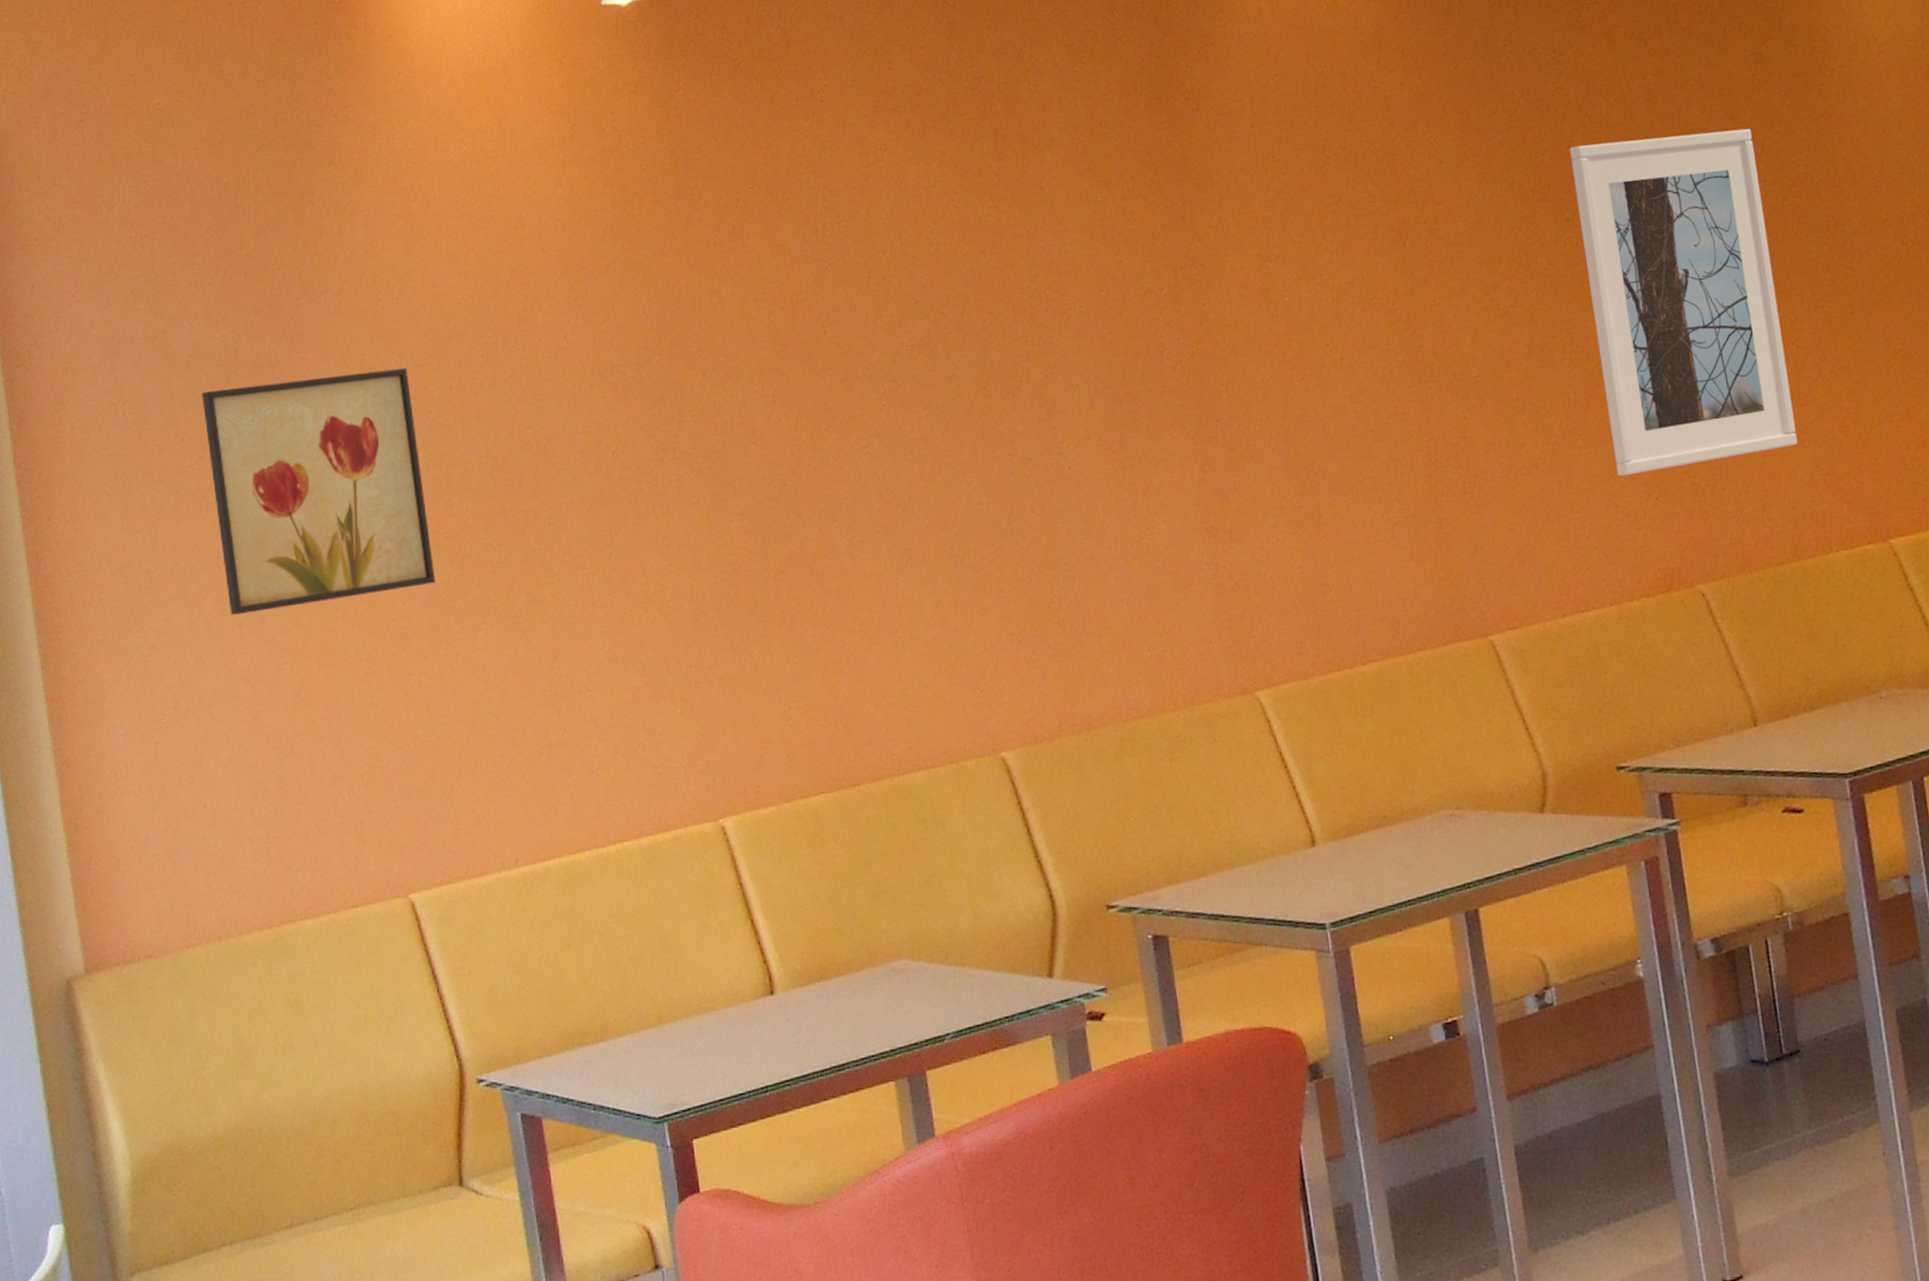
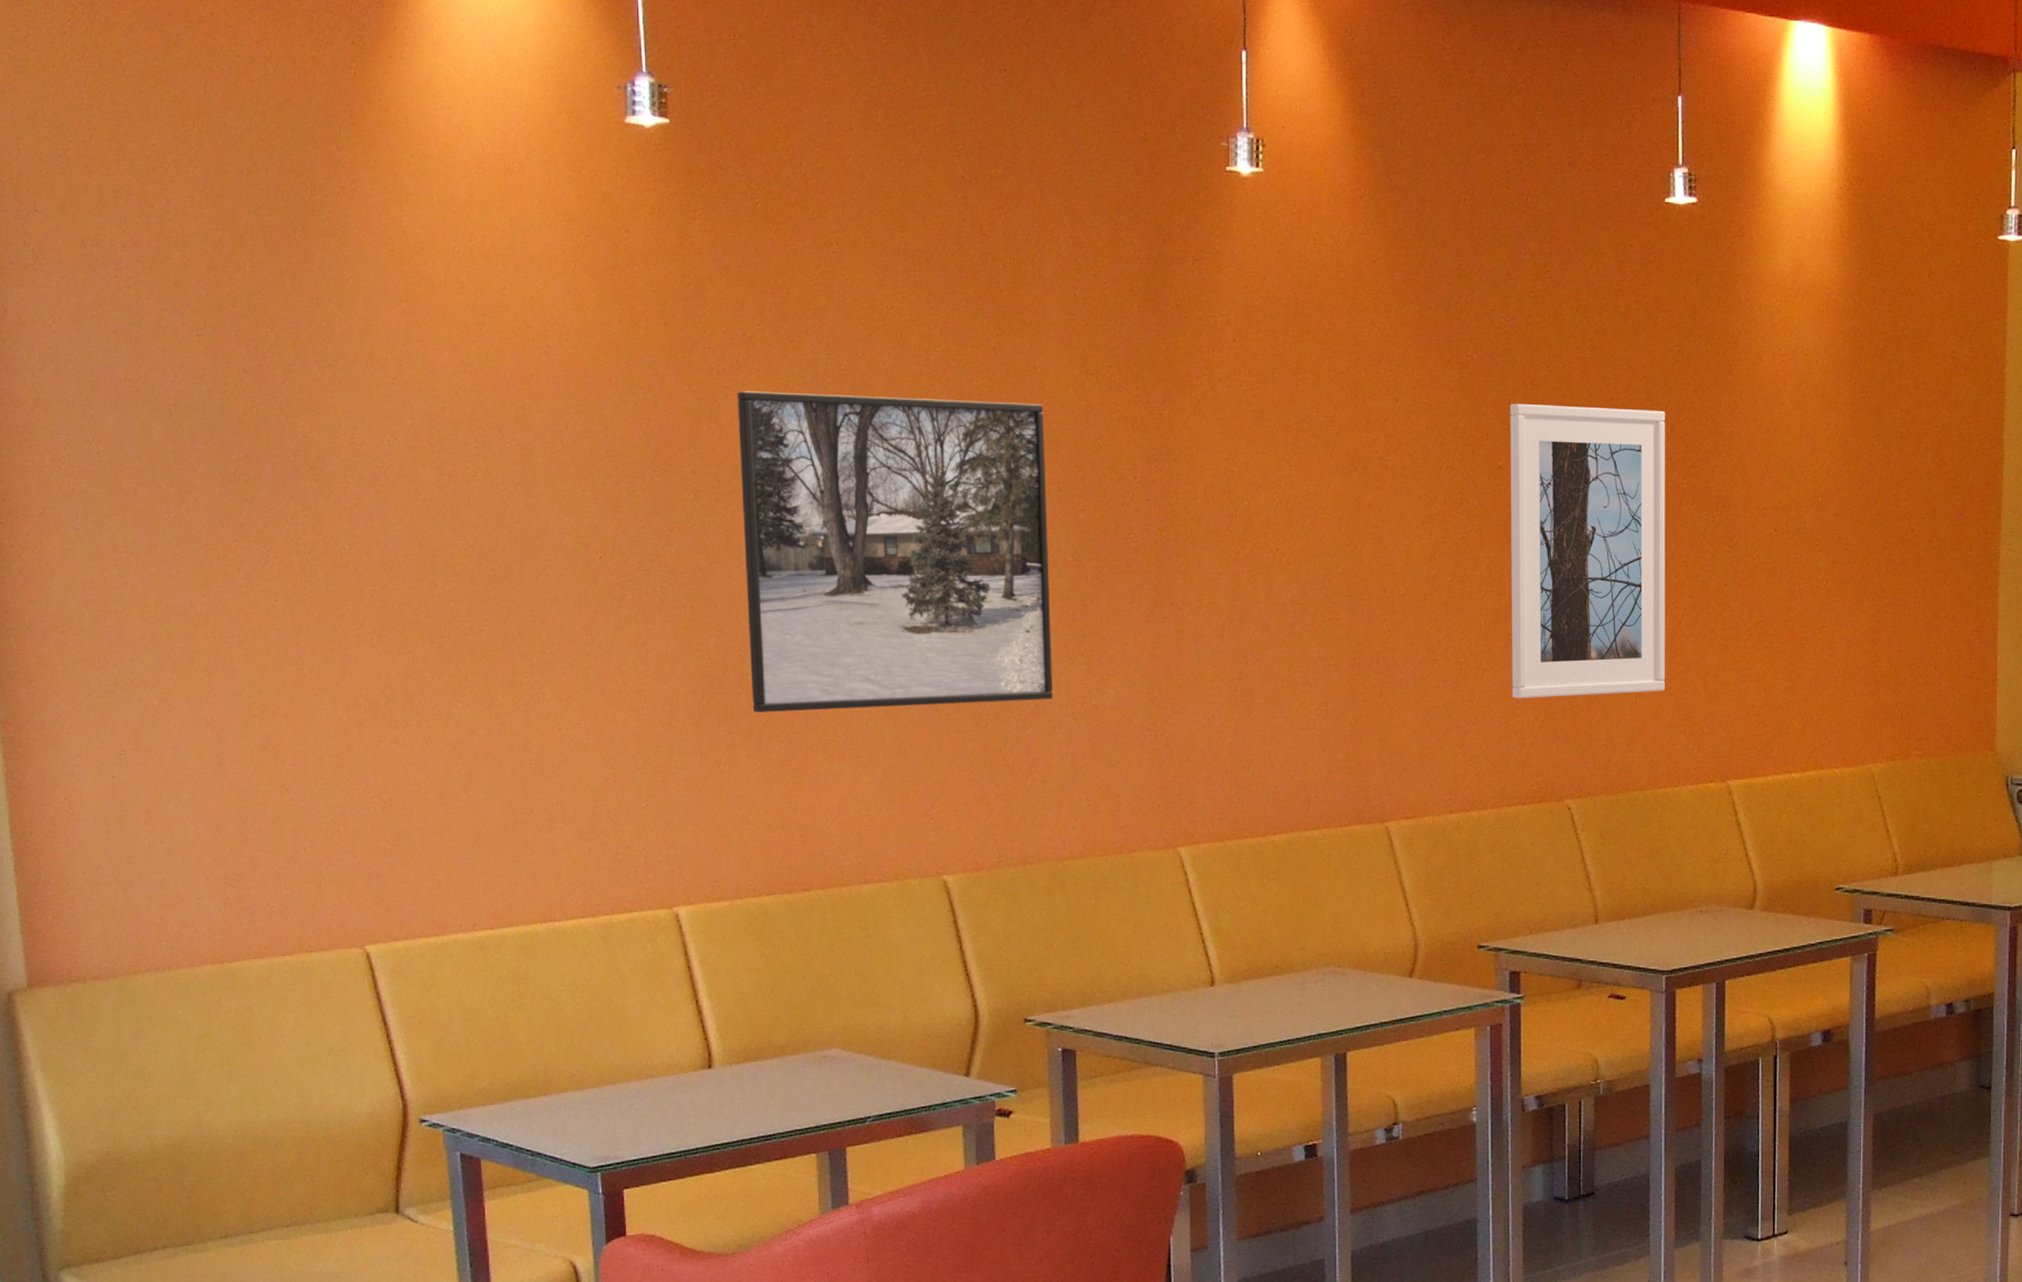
wall art: present [202,367,435,615] -> none [183,443,413,664]
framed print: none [736,226,1100,597] -> present [737,391,1054,713]

